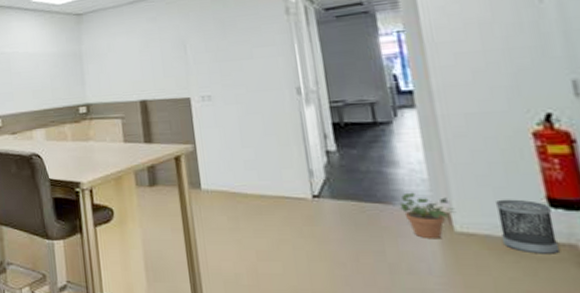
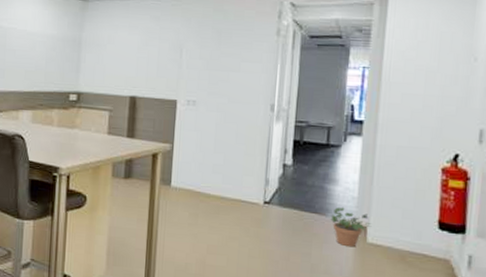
wastebasket: present [494,199,559,254] -> none [399,219,439,266]

